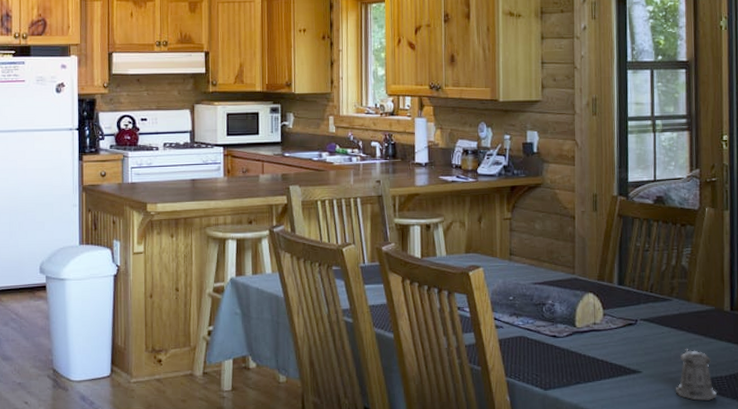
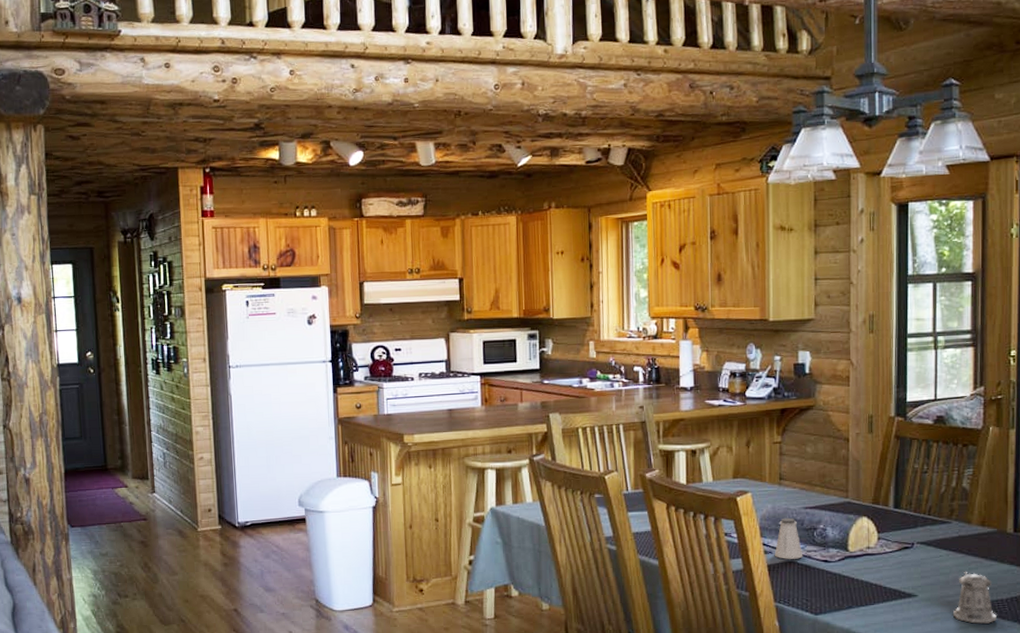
saltshaker: none [505,293,533,334] -> present [774,517,803,559]

